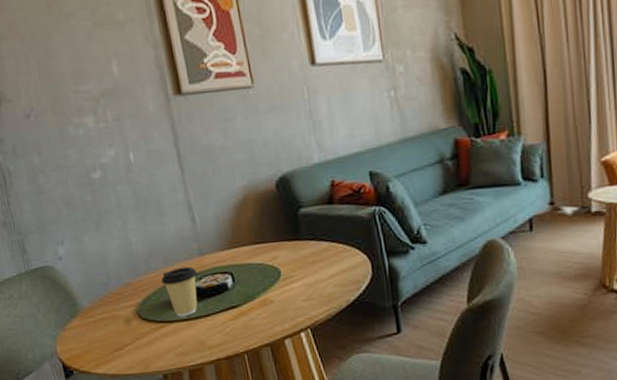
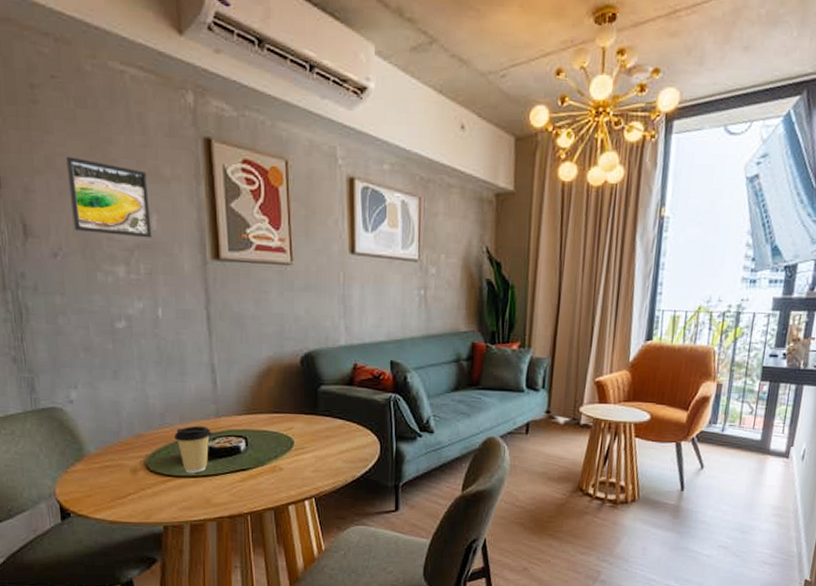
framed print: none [26,17,115,89] -> present [66,156,152,238]

